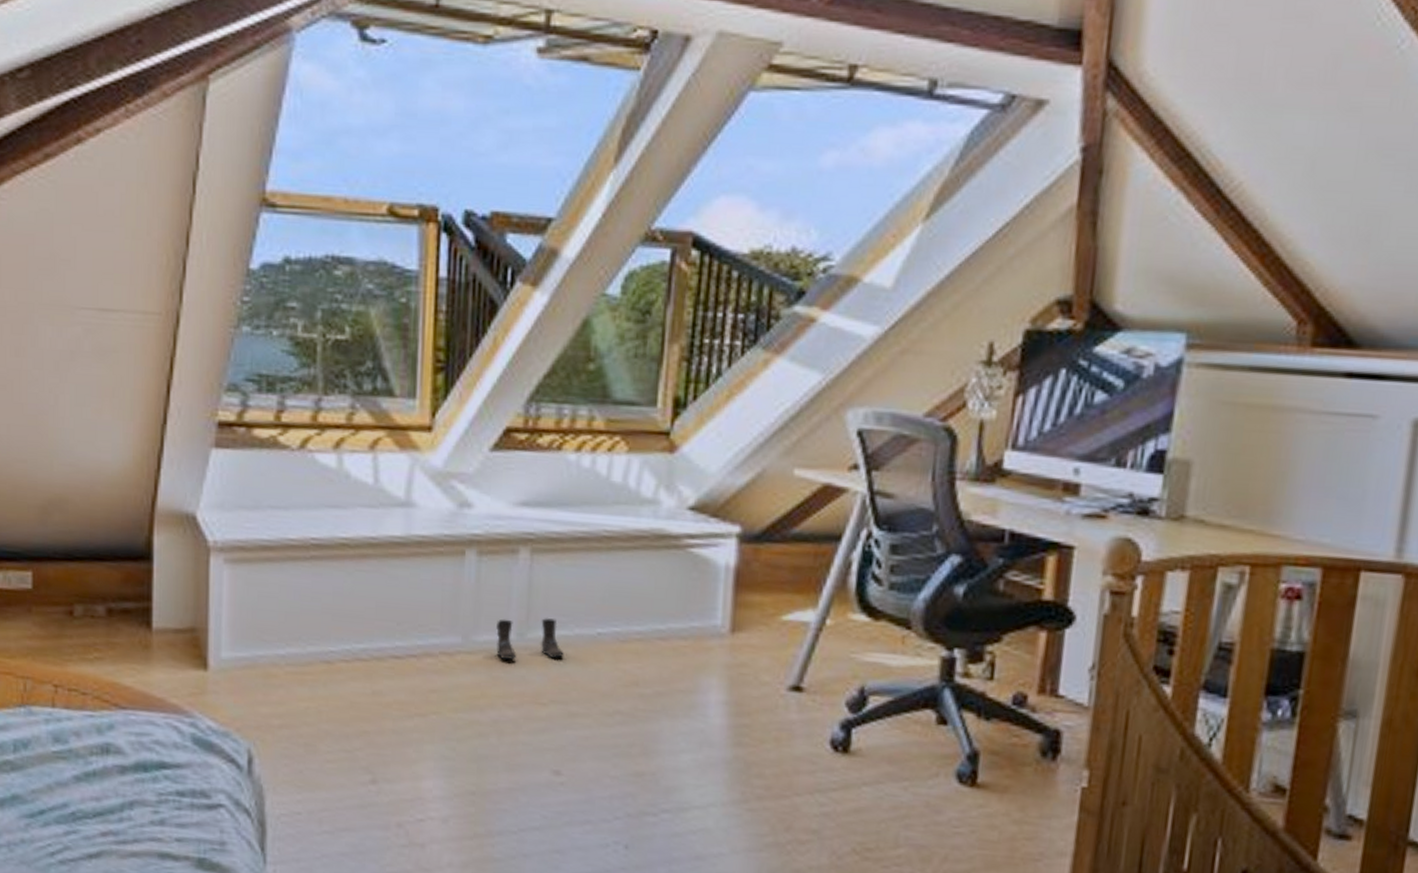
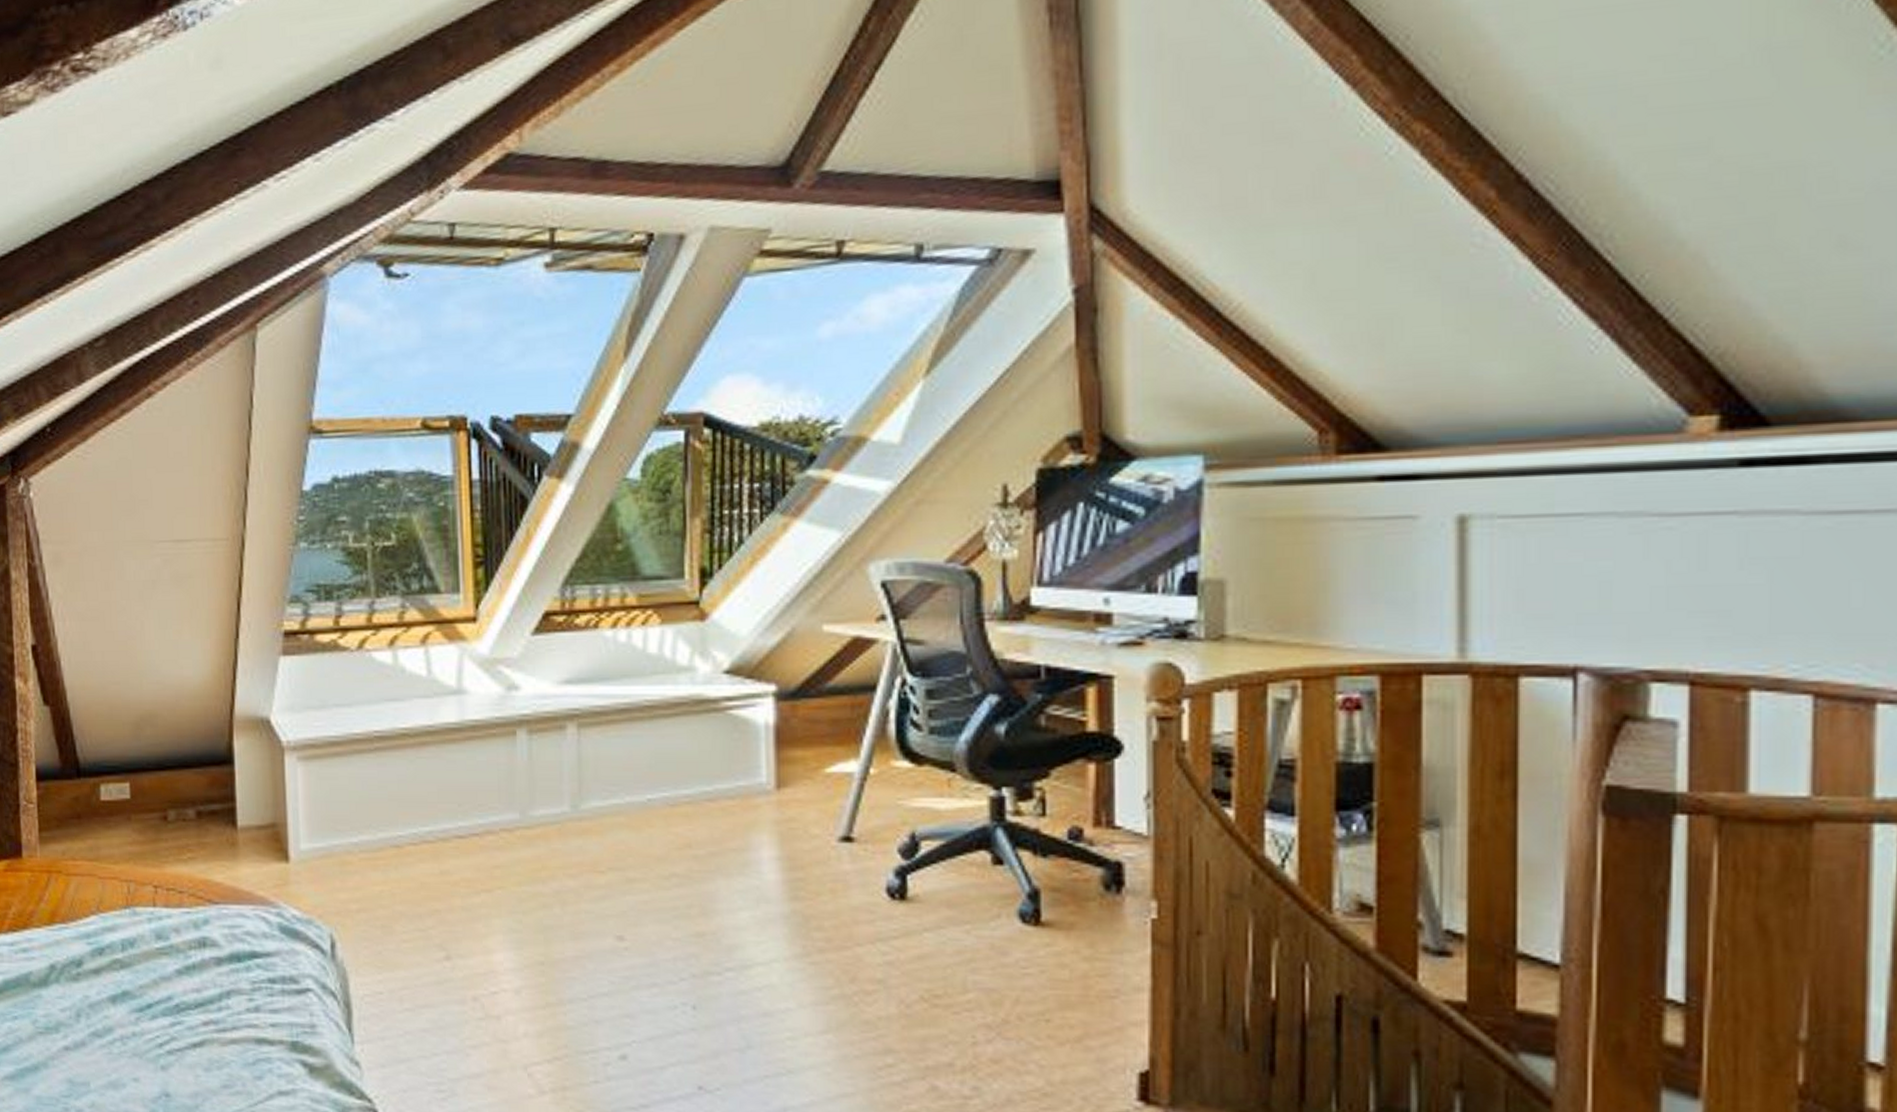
boots: present [496,618,564,660] -> none [551,789,617,832]

